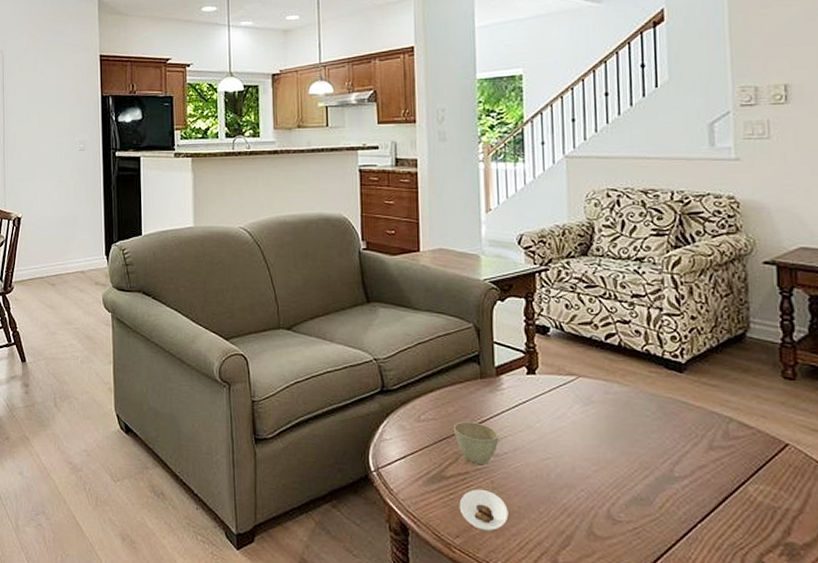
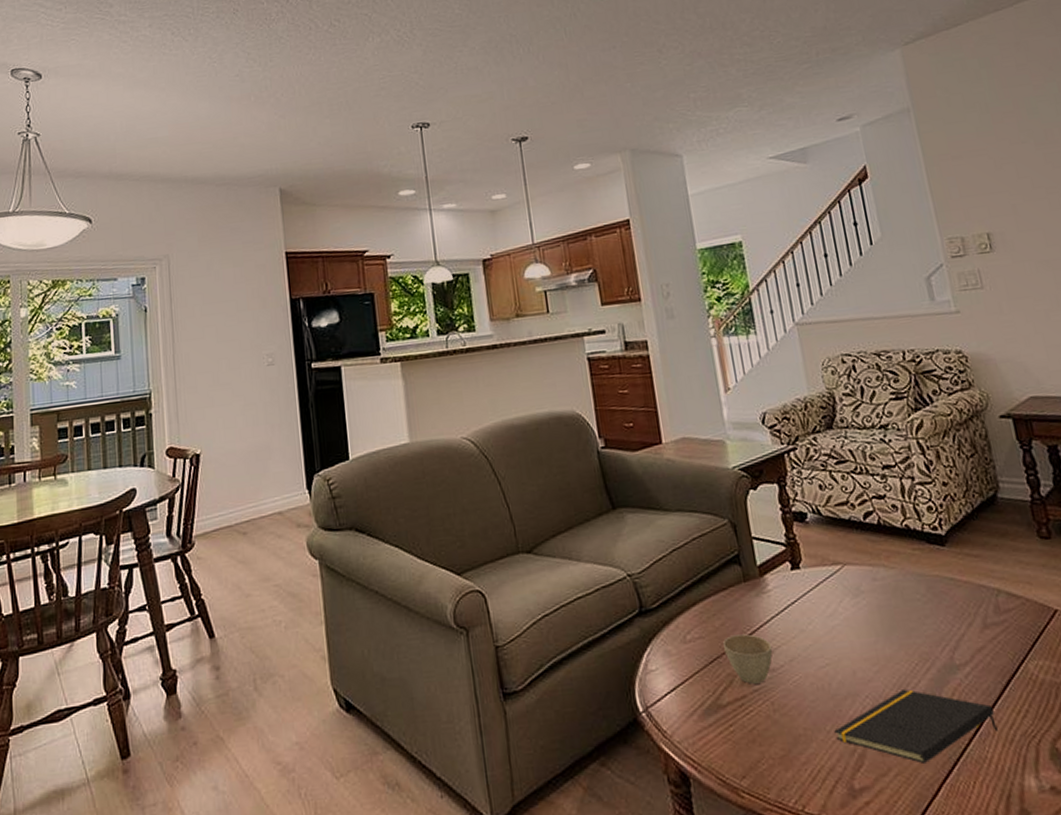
saucer: present [459,489,509,532] -> none [740,713,795,765]
notepad: none [547,489,707,553] -> present [834,689,999,763]

